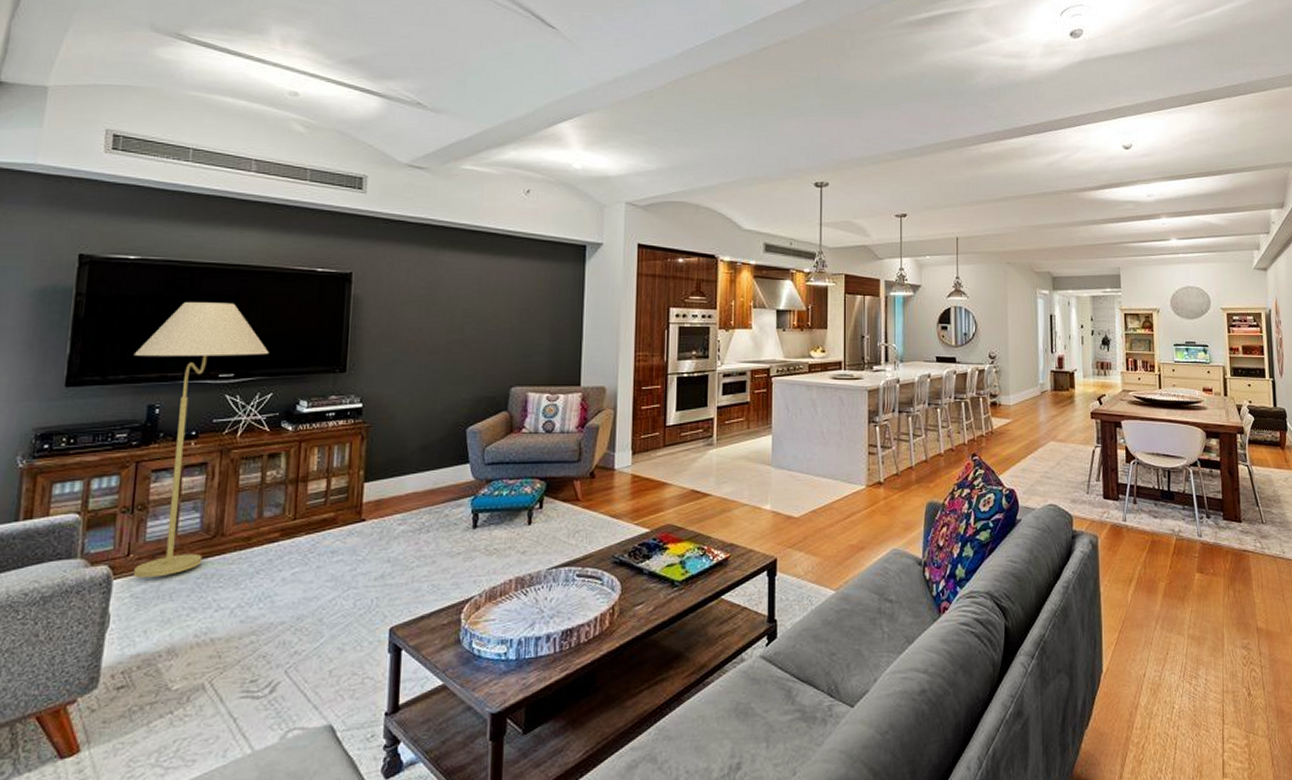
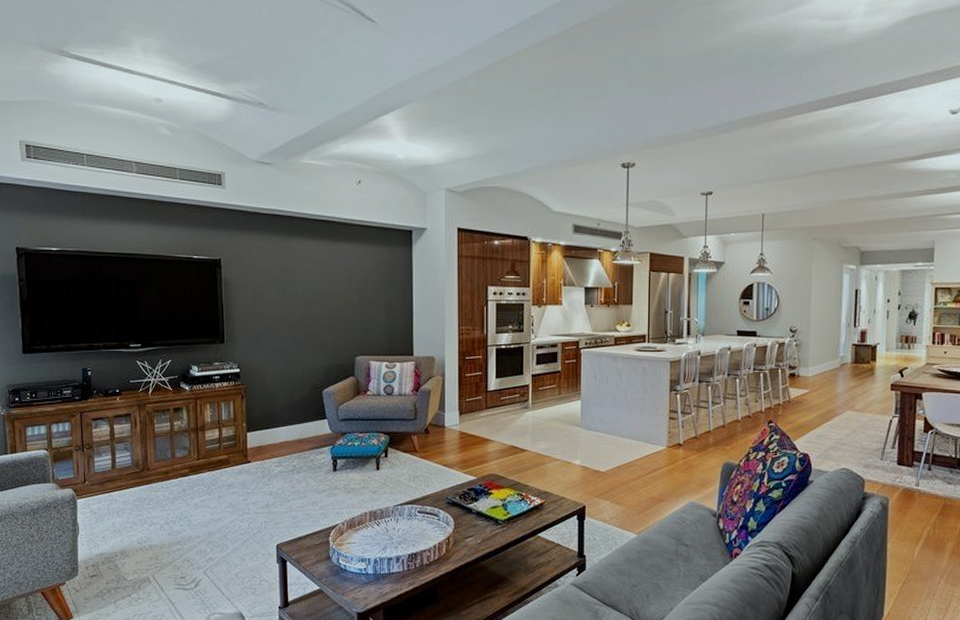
floor lamp: present [133,302,269,578] -> none [66,286,165,499]

